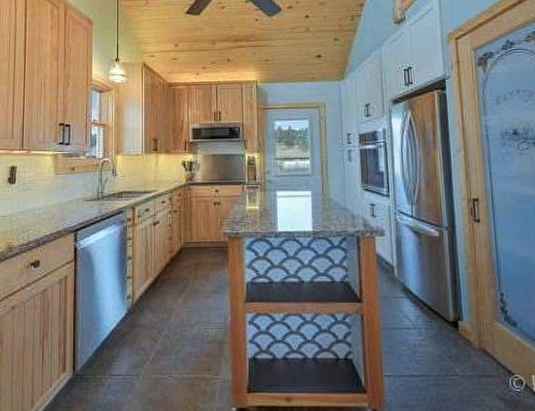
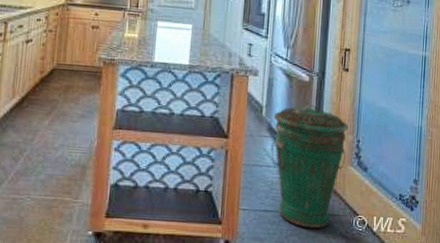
trash can: none [406,260,491,392] -> present [271,104,349,229]

